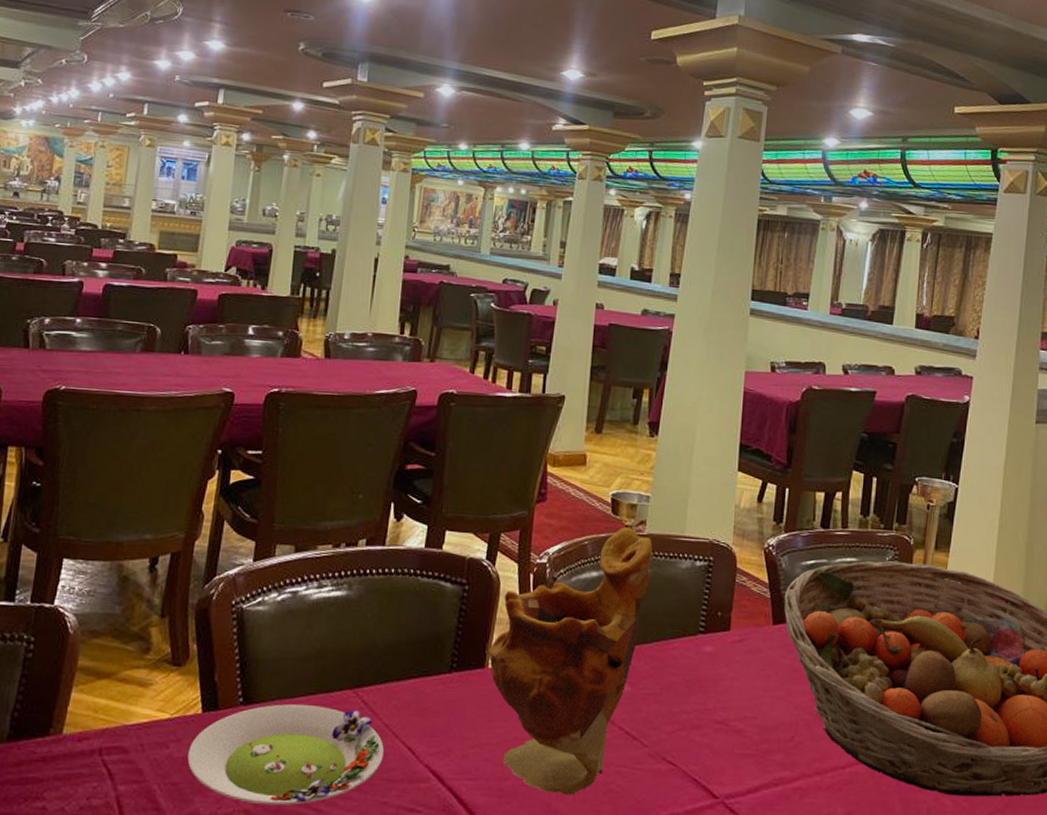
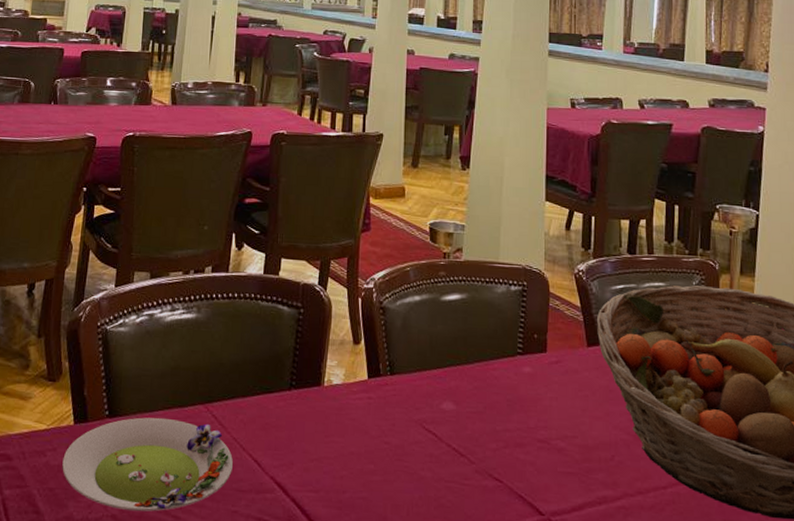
vase: present [489,526,653,796] -> none [324,254,470,509]

